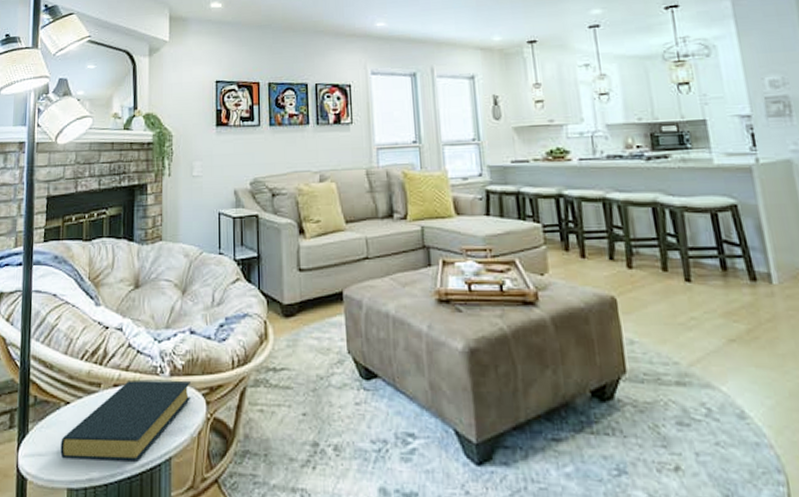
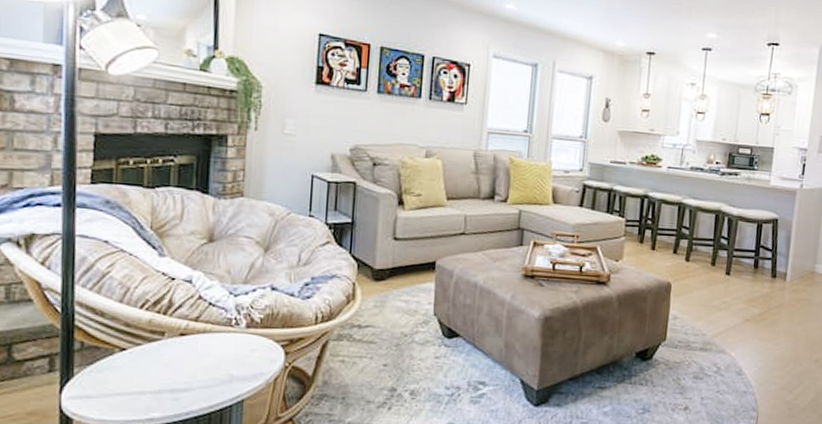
hardback book: present [60,381,192,462] -> none [114,331,269,403]

